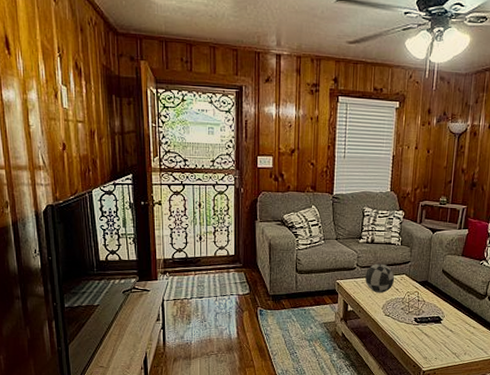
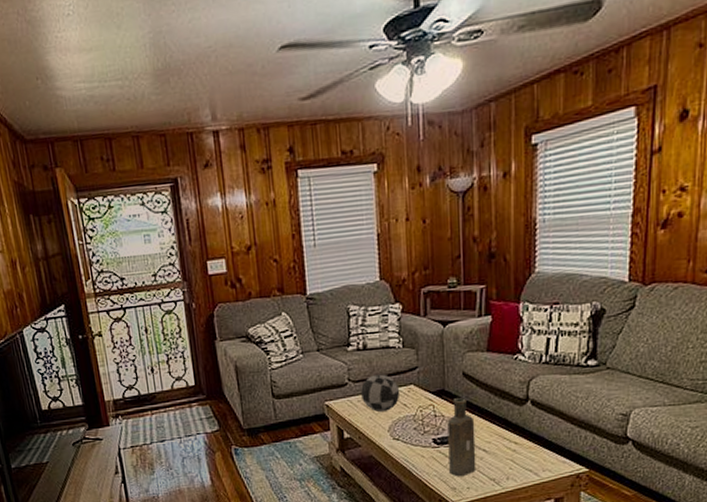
bottle: none [424,289,447,349] -> present [447,398,477,477]

